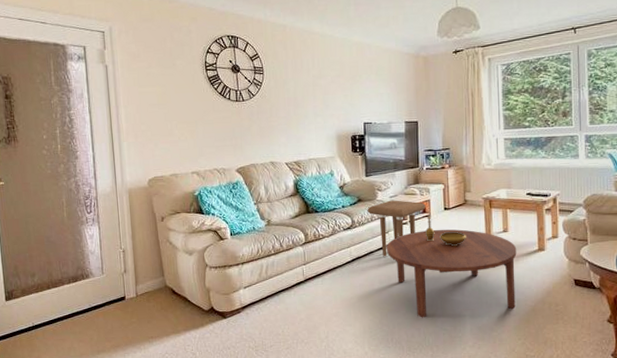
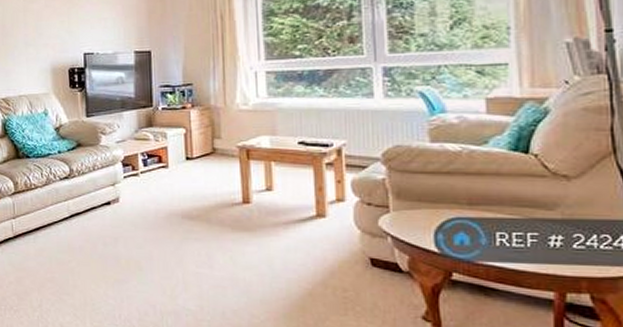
side table: present [367,200,426,258] -> none [88,146,162,216]
coffee table: present [386,229,517,318] -> none [112,183,286,293]
decorative bowl: present [426,216,466,247] -> none [162,166,216,206]

